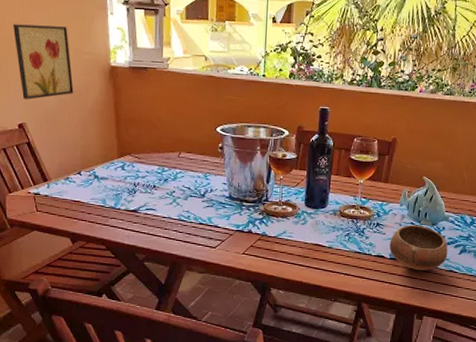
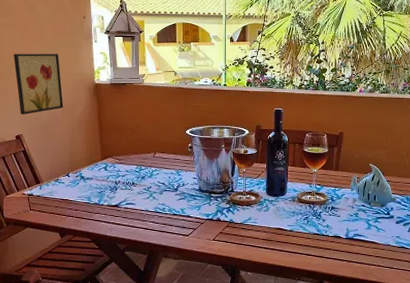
bowl: present [389,224,448,270] -> none [344,207,398,248]

